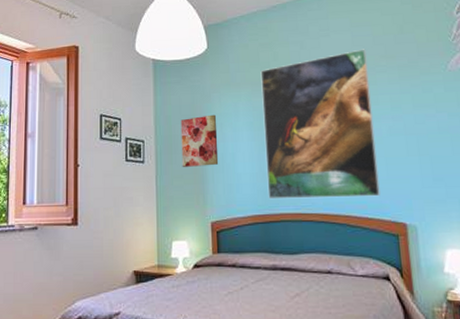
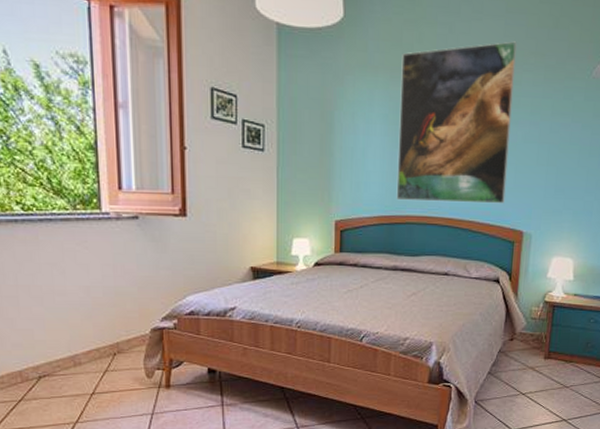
wall art: present [180,114,219,167] -> none [307,101,349,160]

